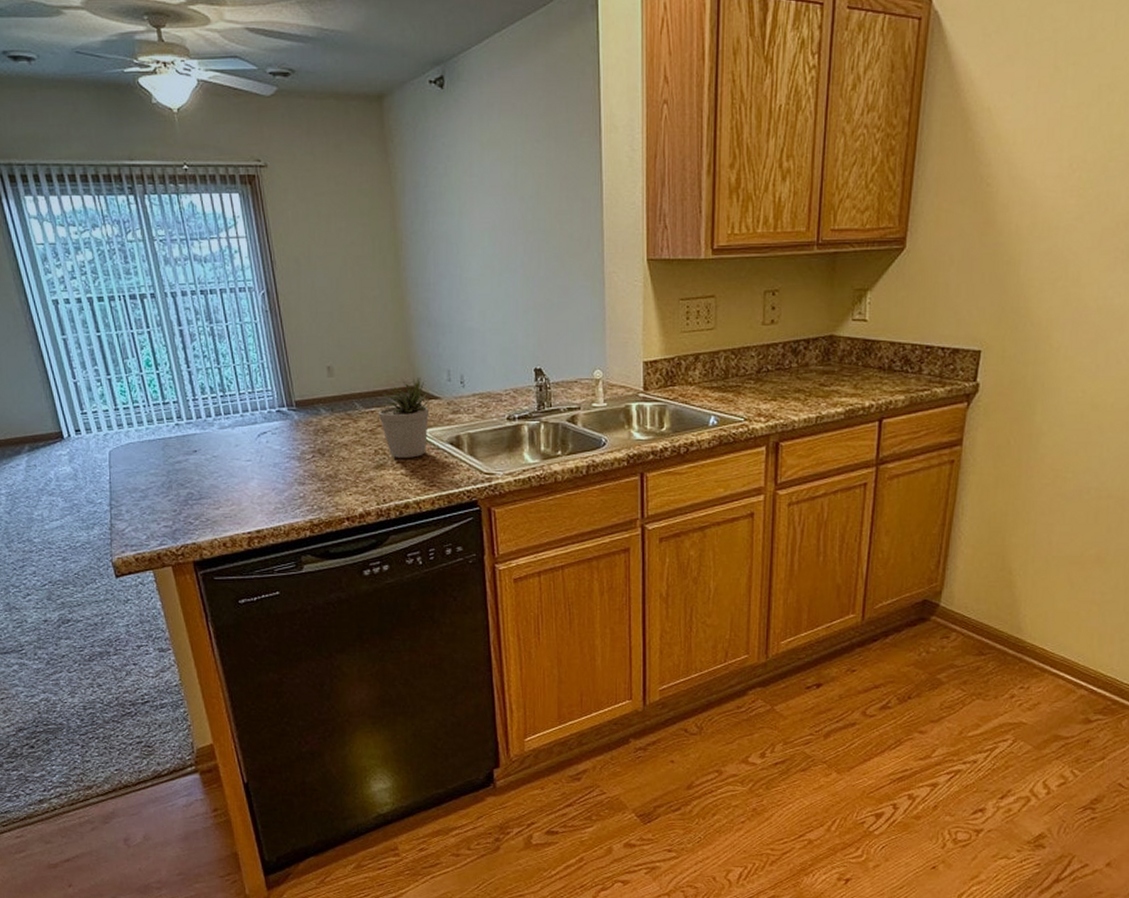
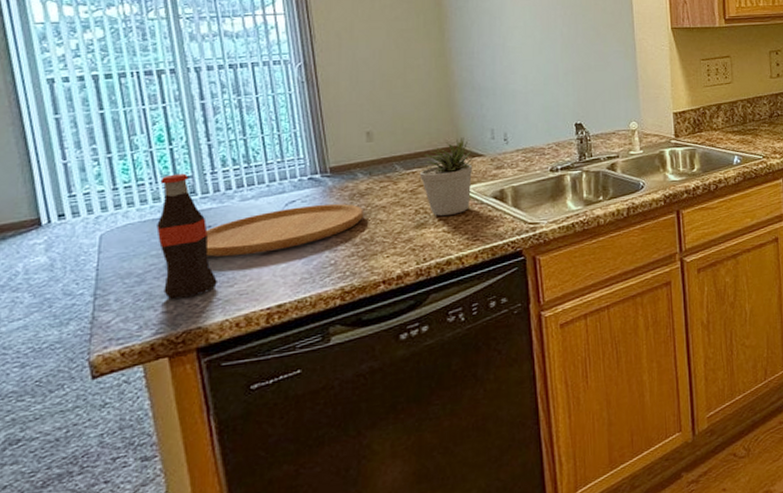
bottle: none [152,398,205,515] -> present [156,173,217,299]
cutting board: none [193,437,327,481] -> present [205,203,363,257]

